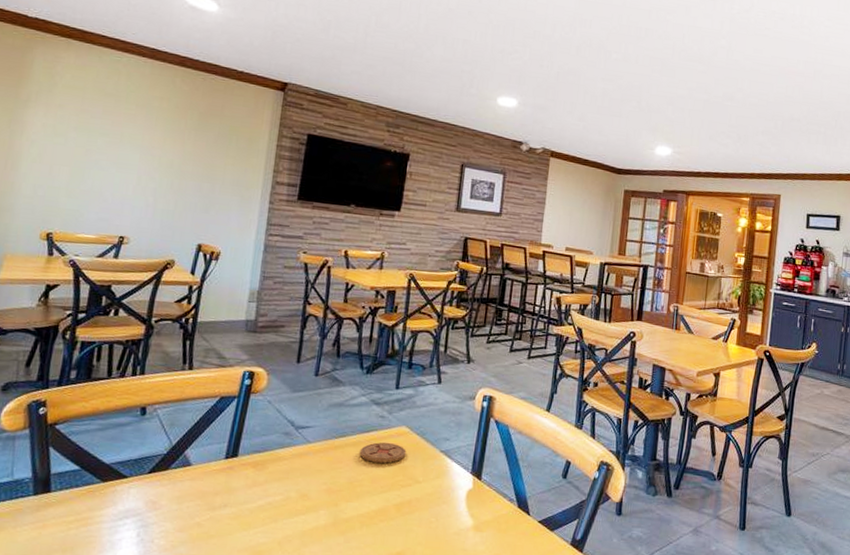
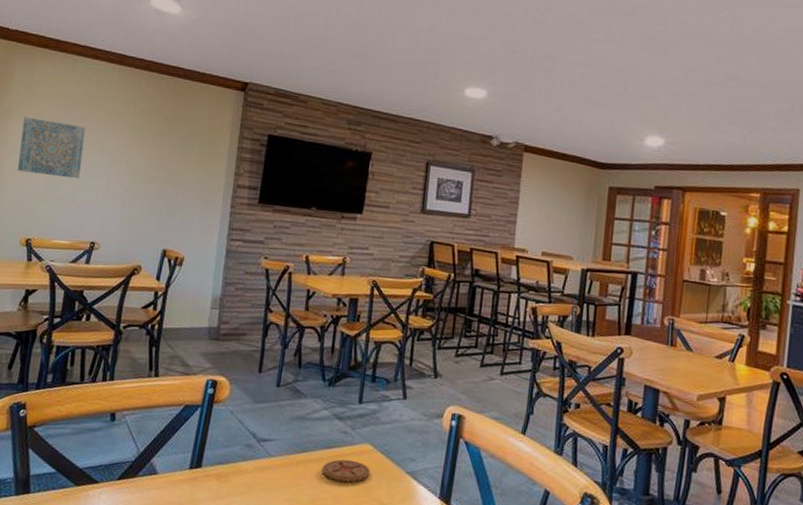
wall art: none [36,107,114,173] -> present [17,116,86,179]

